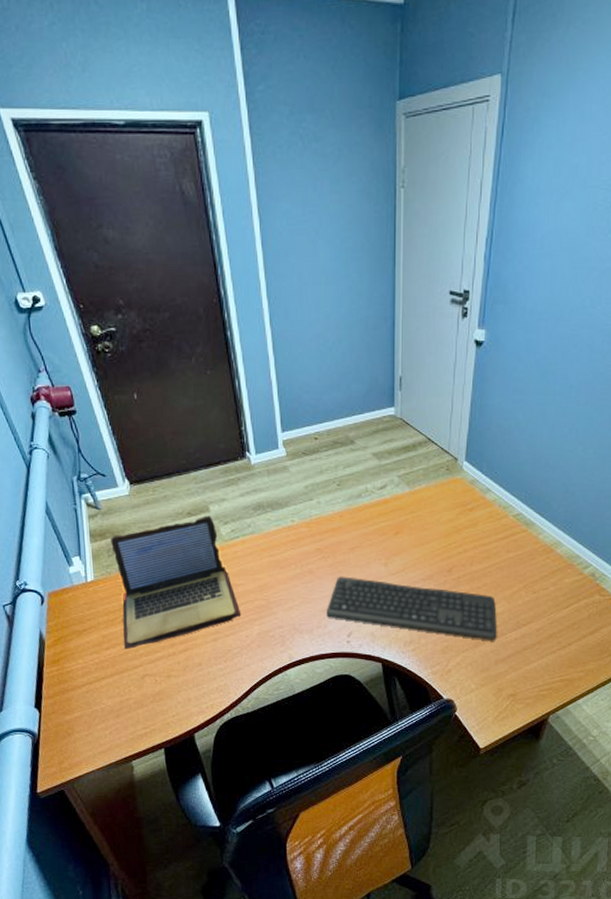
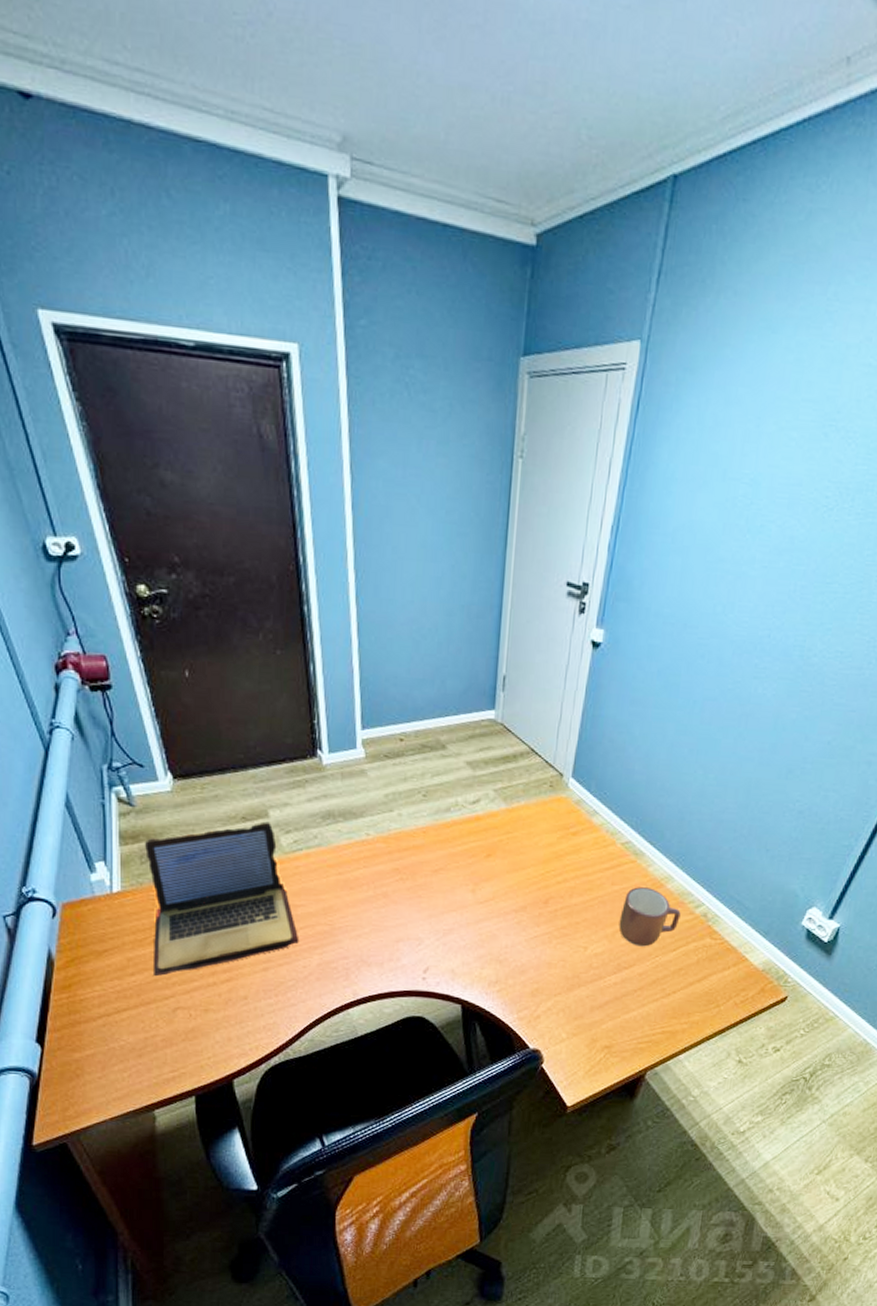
computer keyboard: present [326,575,497,640] -> none [401,901,596,984]
mug: none [515,553,571,606] -> present [618,887,681,947]

